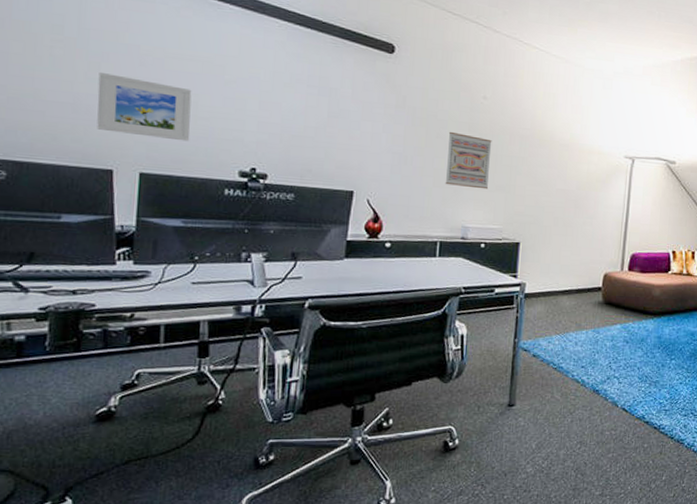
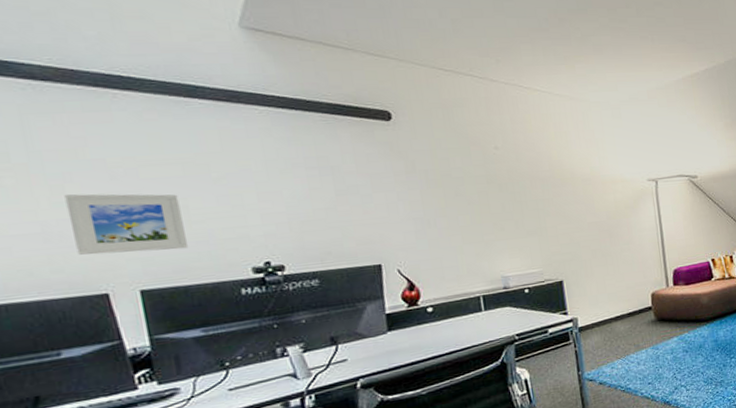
wall art: present [445,131,492,190] -> none [467,187,520,240]

